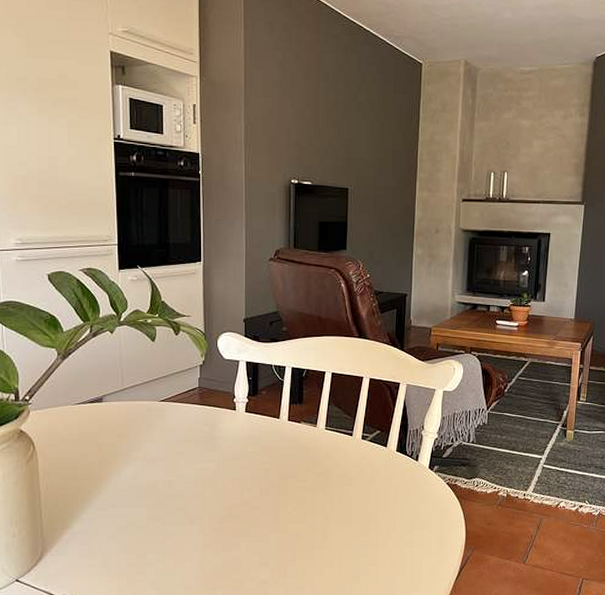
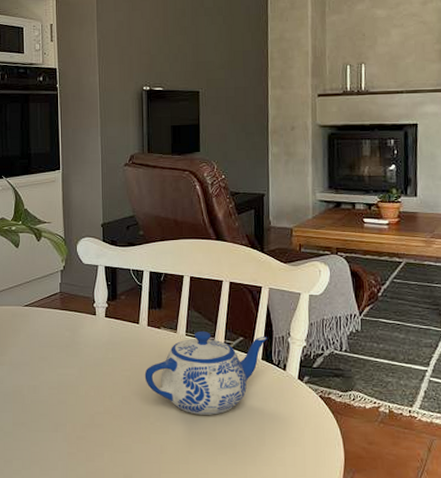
teapot: none [283,425,403,504] -> present [144,331,268,415]

